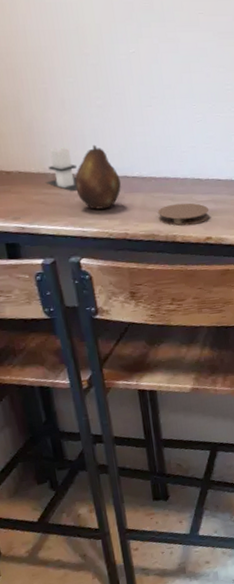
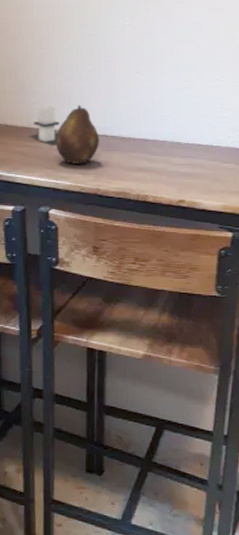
coaster: present [157,202,210,226] -> none [132,164,186,187]

